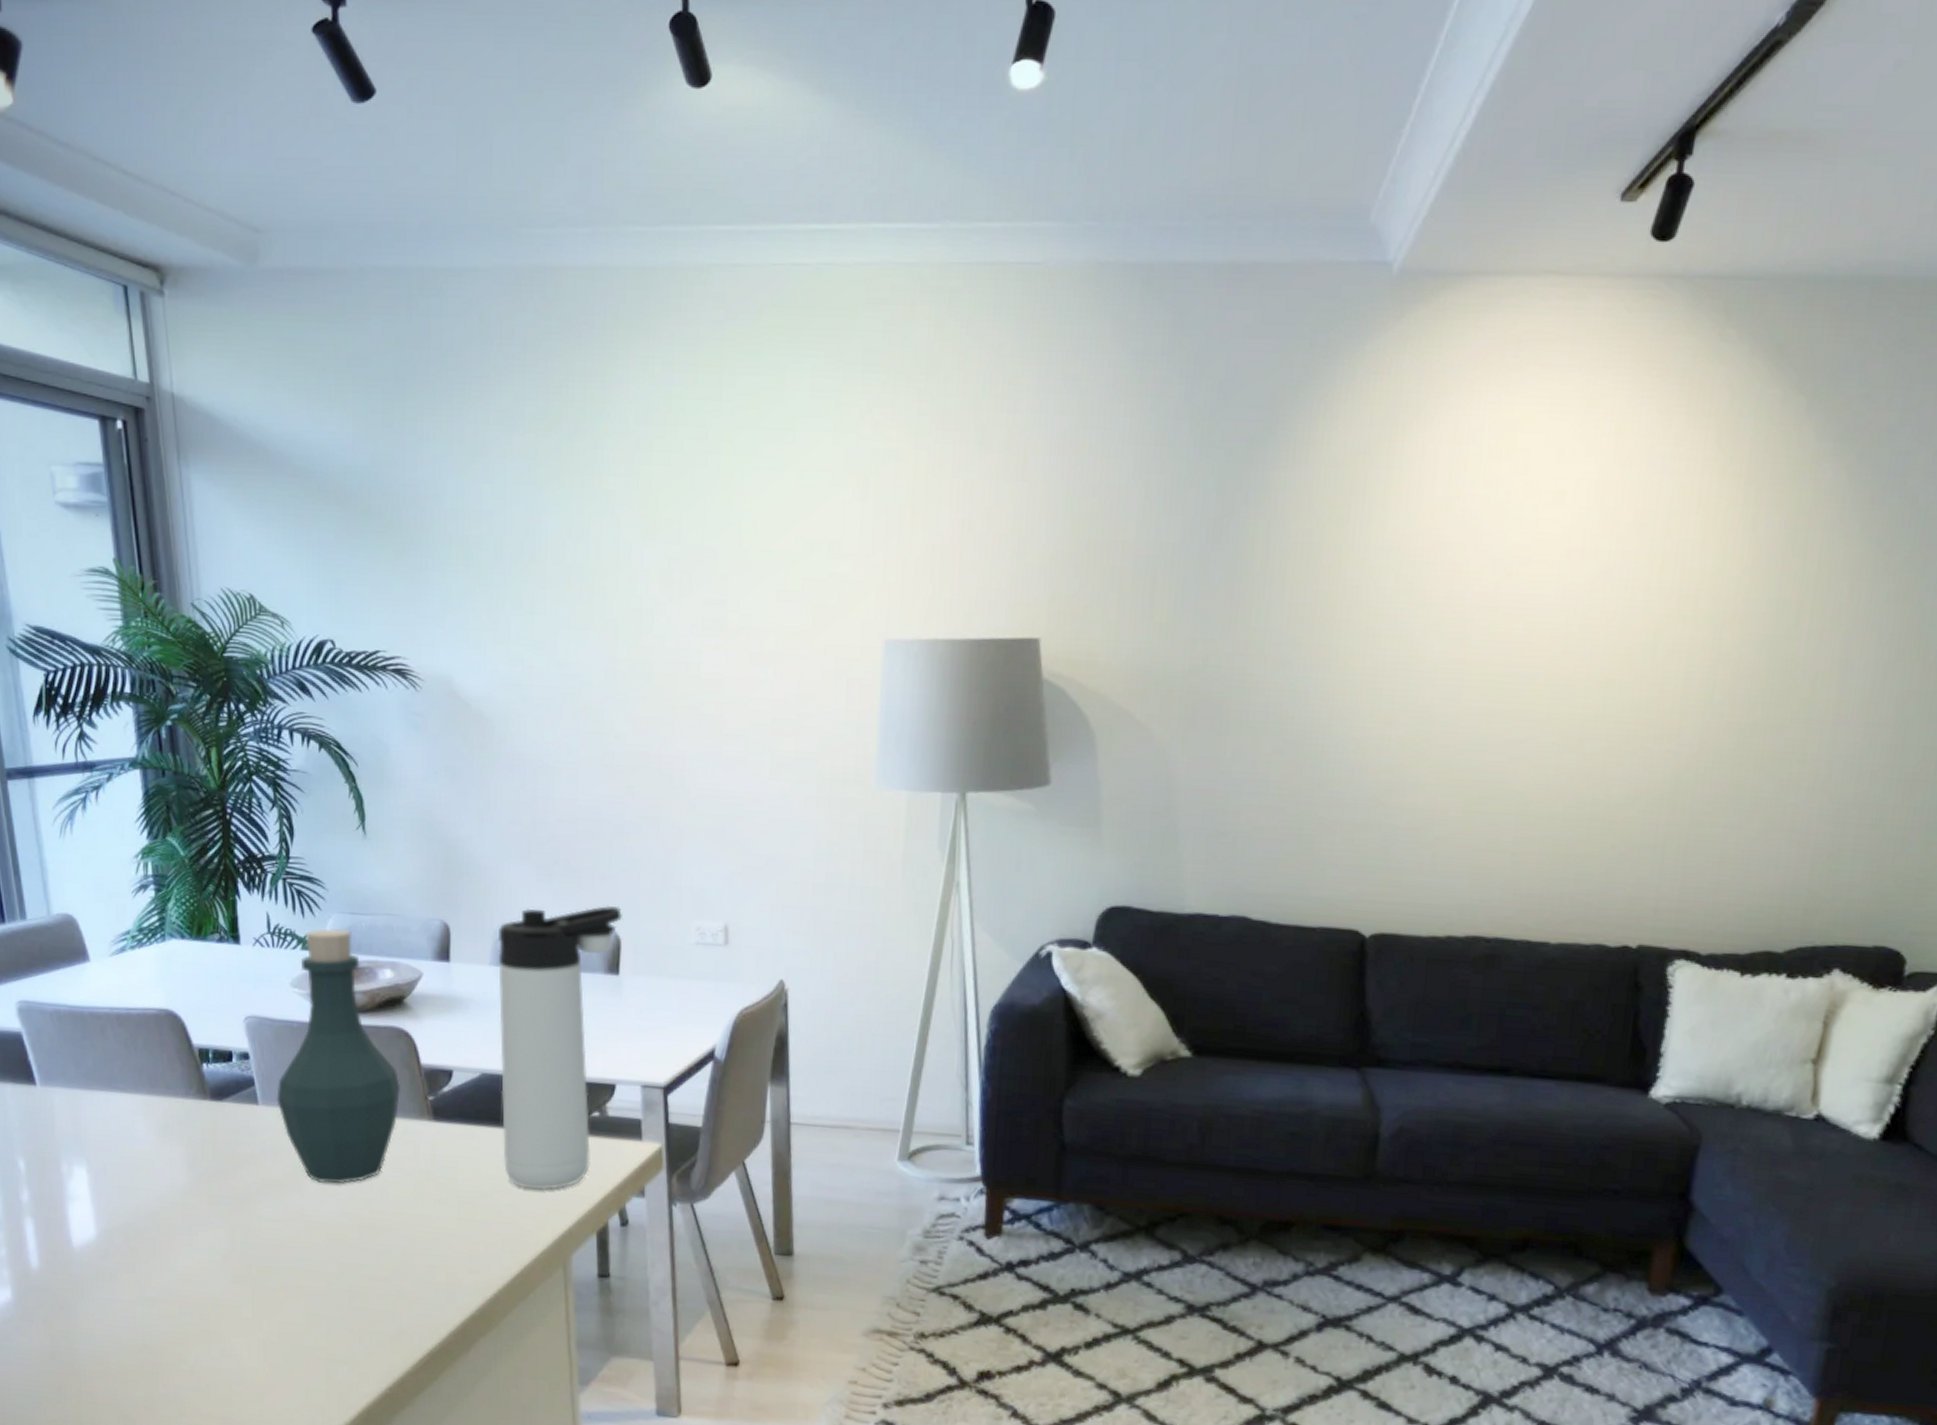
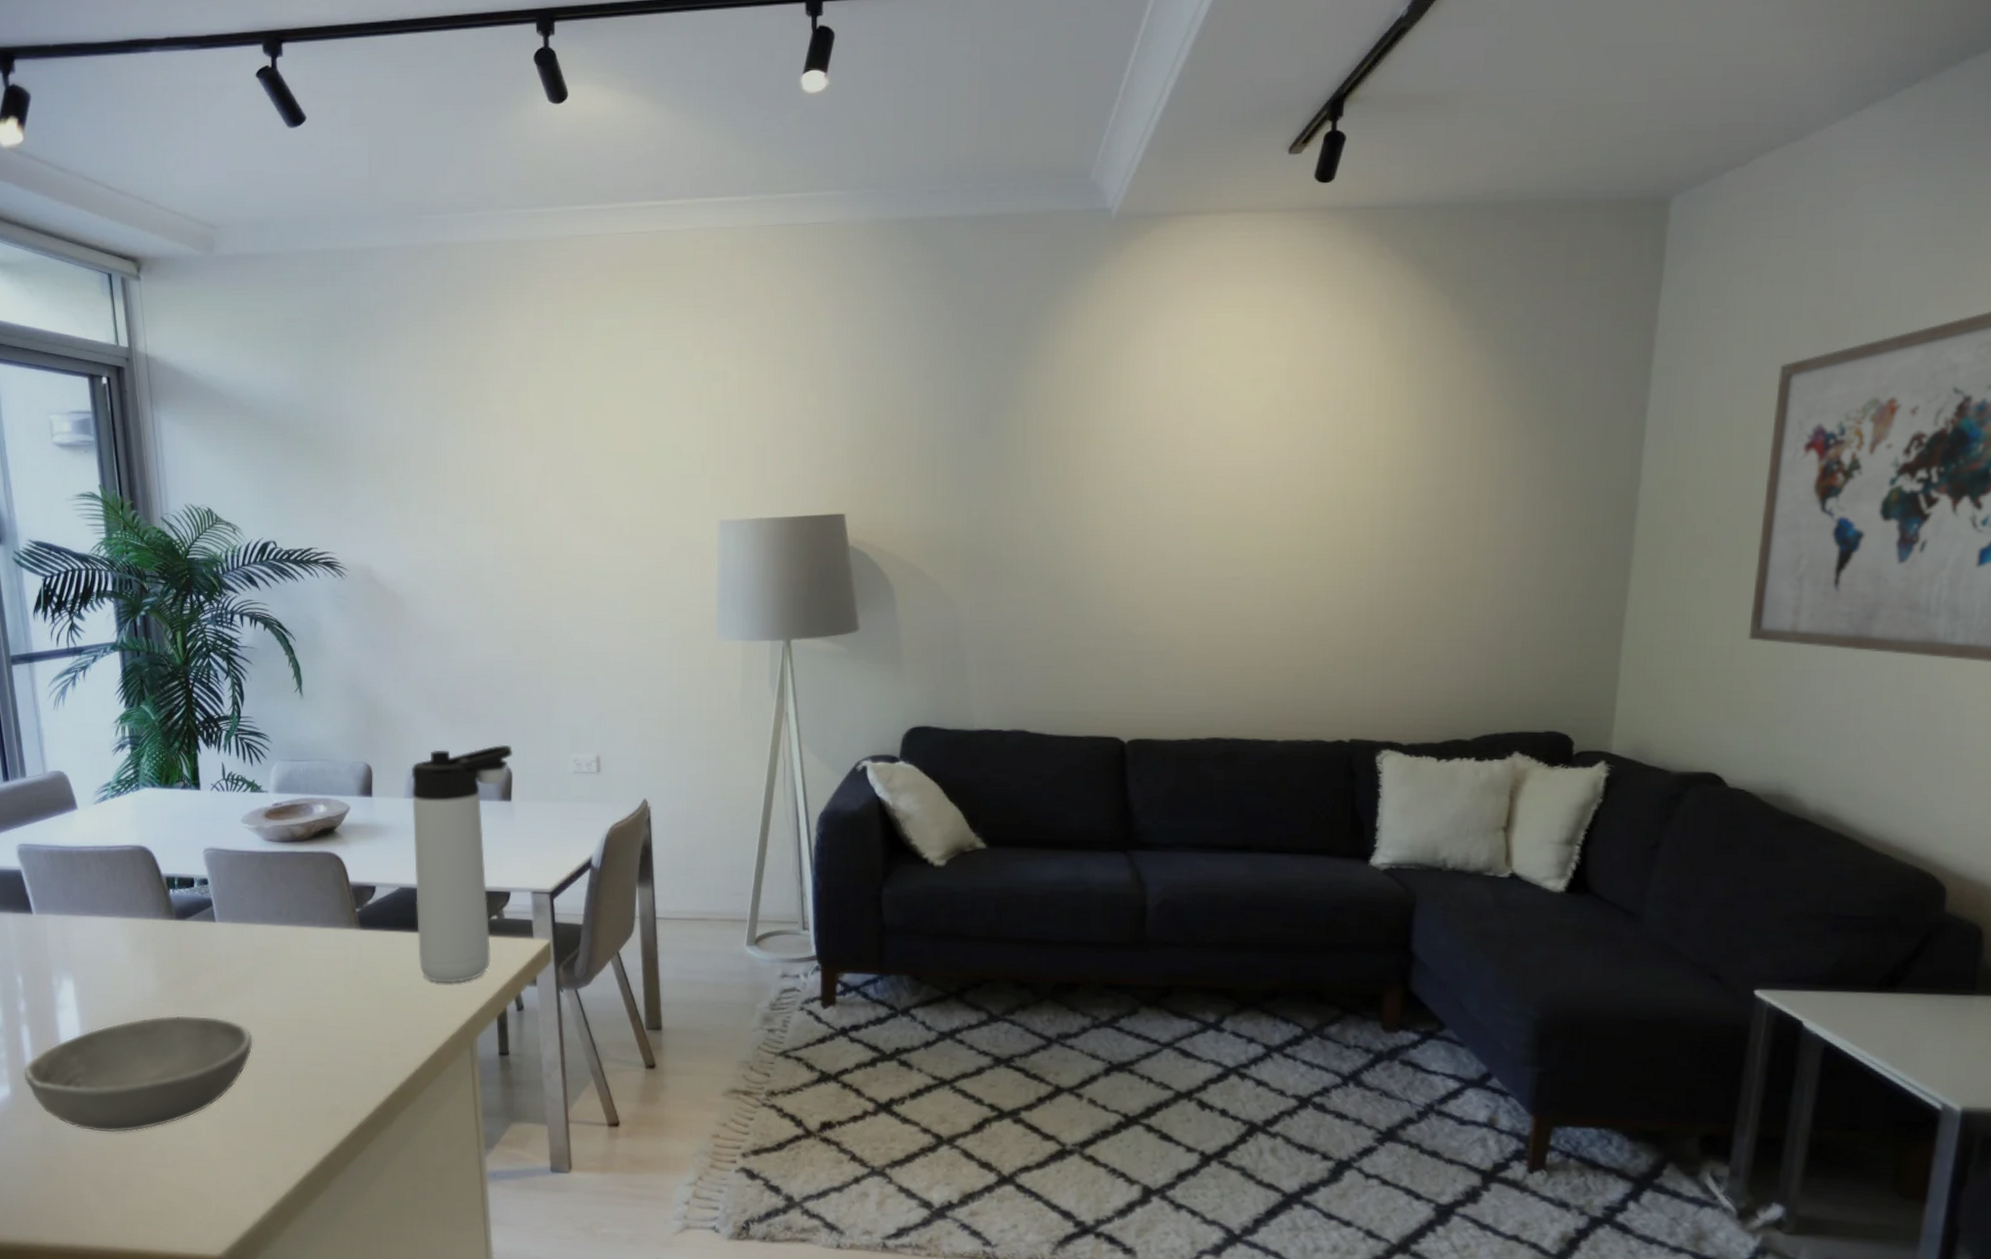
soup bowl: none [28,1213,303,1349] -> present [24,1015,253,1133]
bottle: present [276,928,402,1184] -> none [230,773,334,985]

